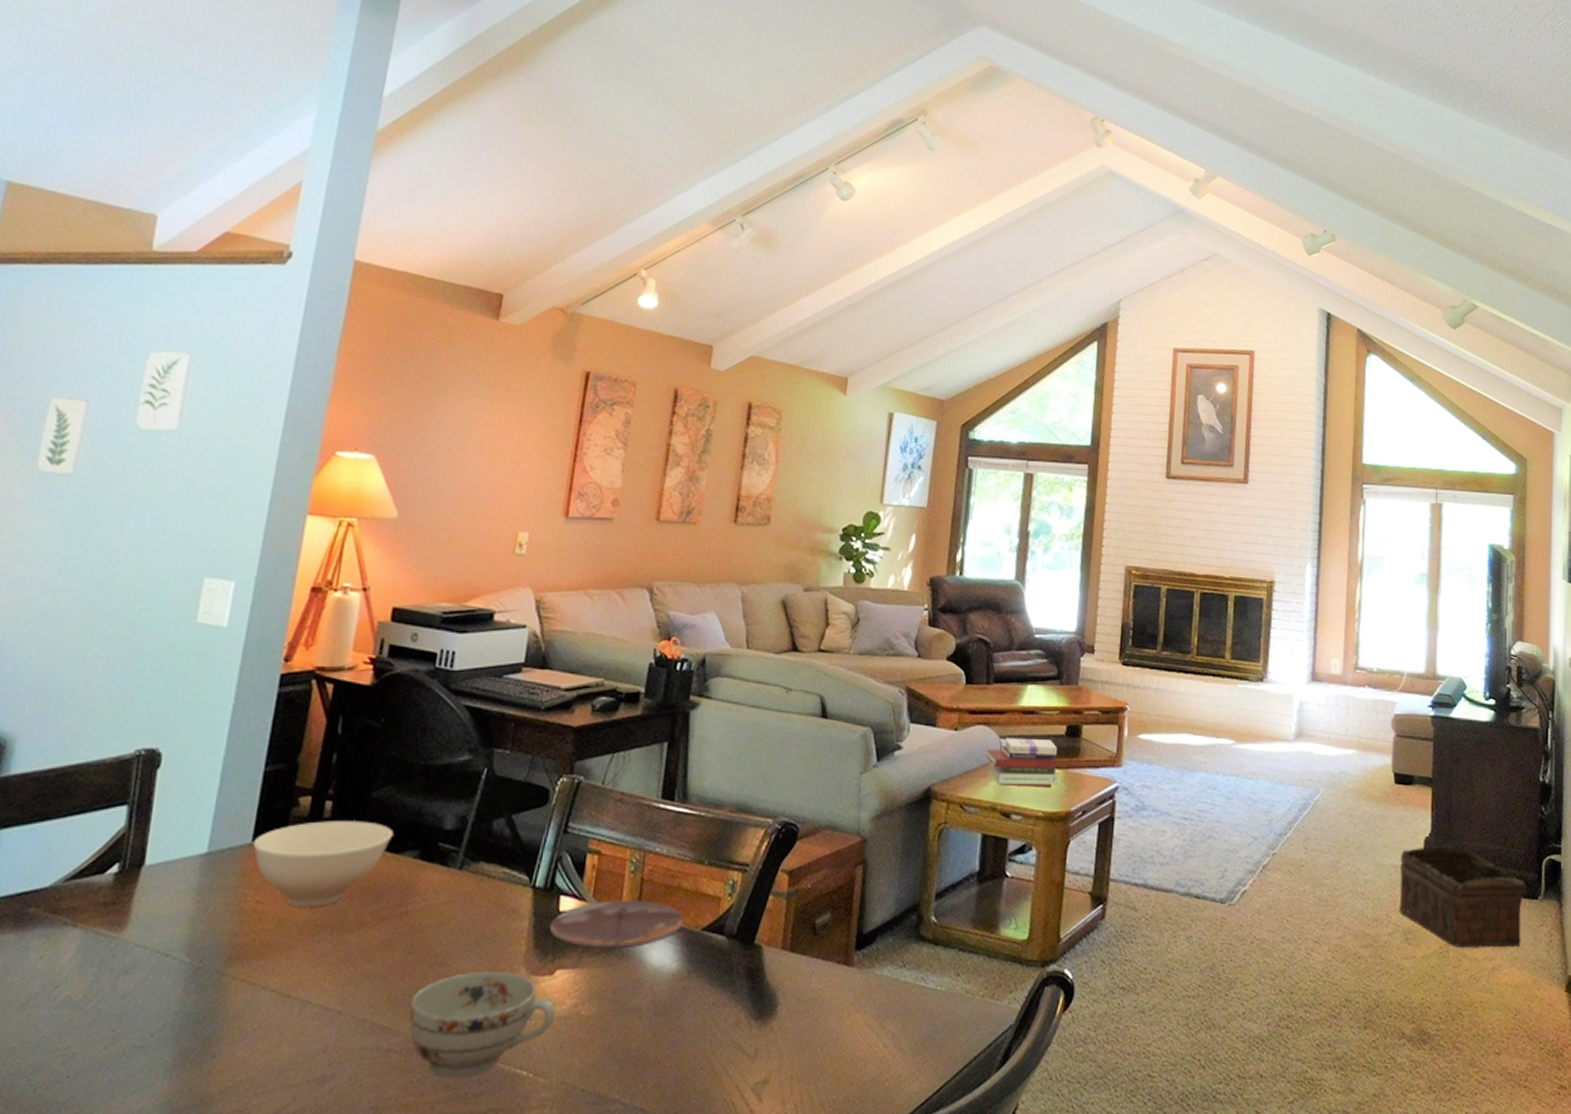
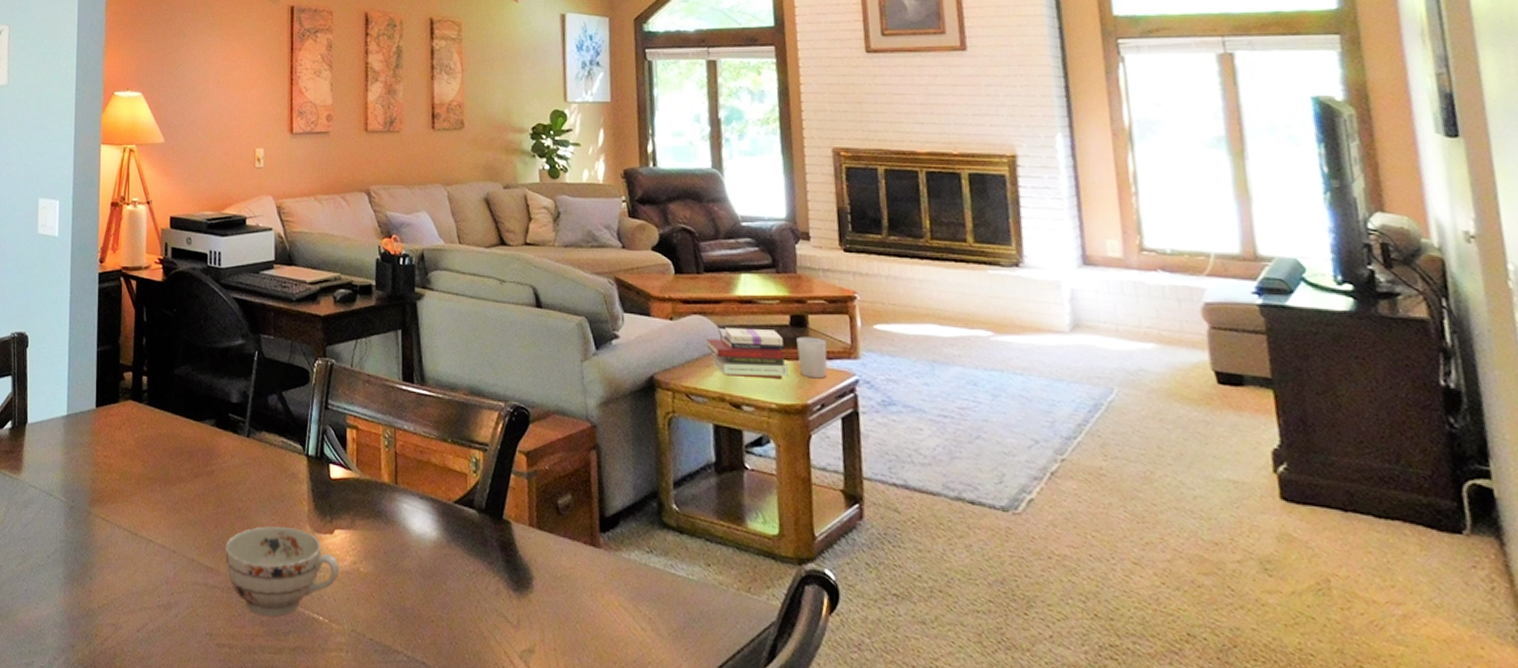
bowl: present [252,821,394,907] -> none [96,392,194,463]
plate: present [549,899,685,949] -> none [324,470,437,515]
candle holder: none [1068,746,1095,786] -> present [796,336,828,379]
basket: present [1399,844,1527,949] -> none [1240,458,1444,592]

